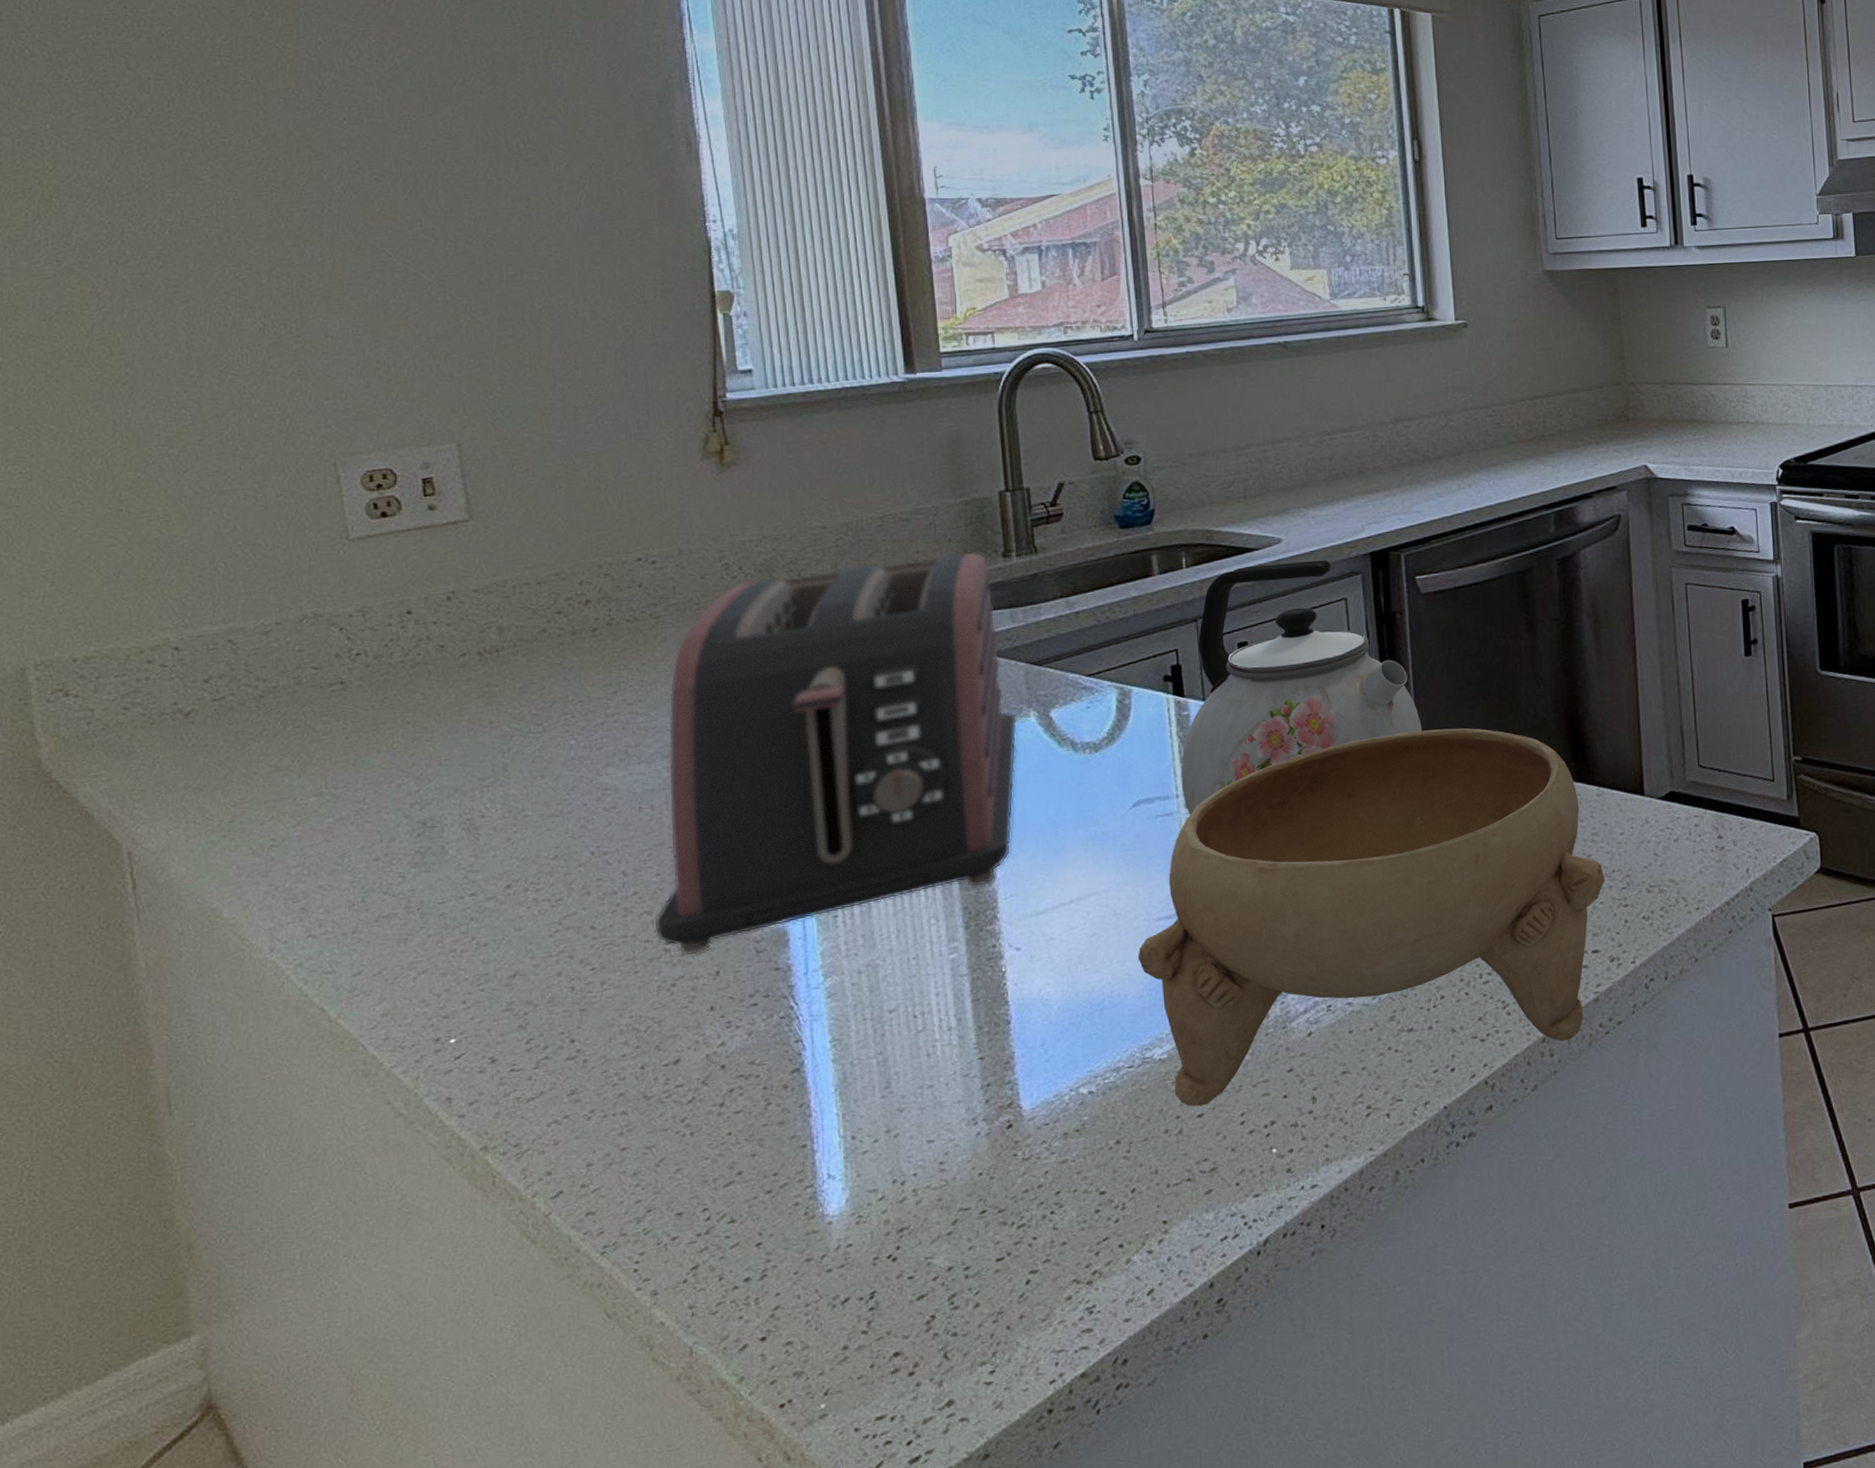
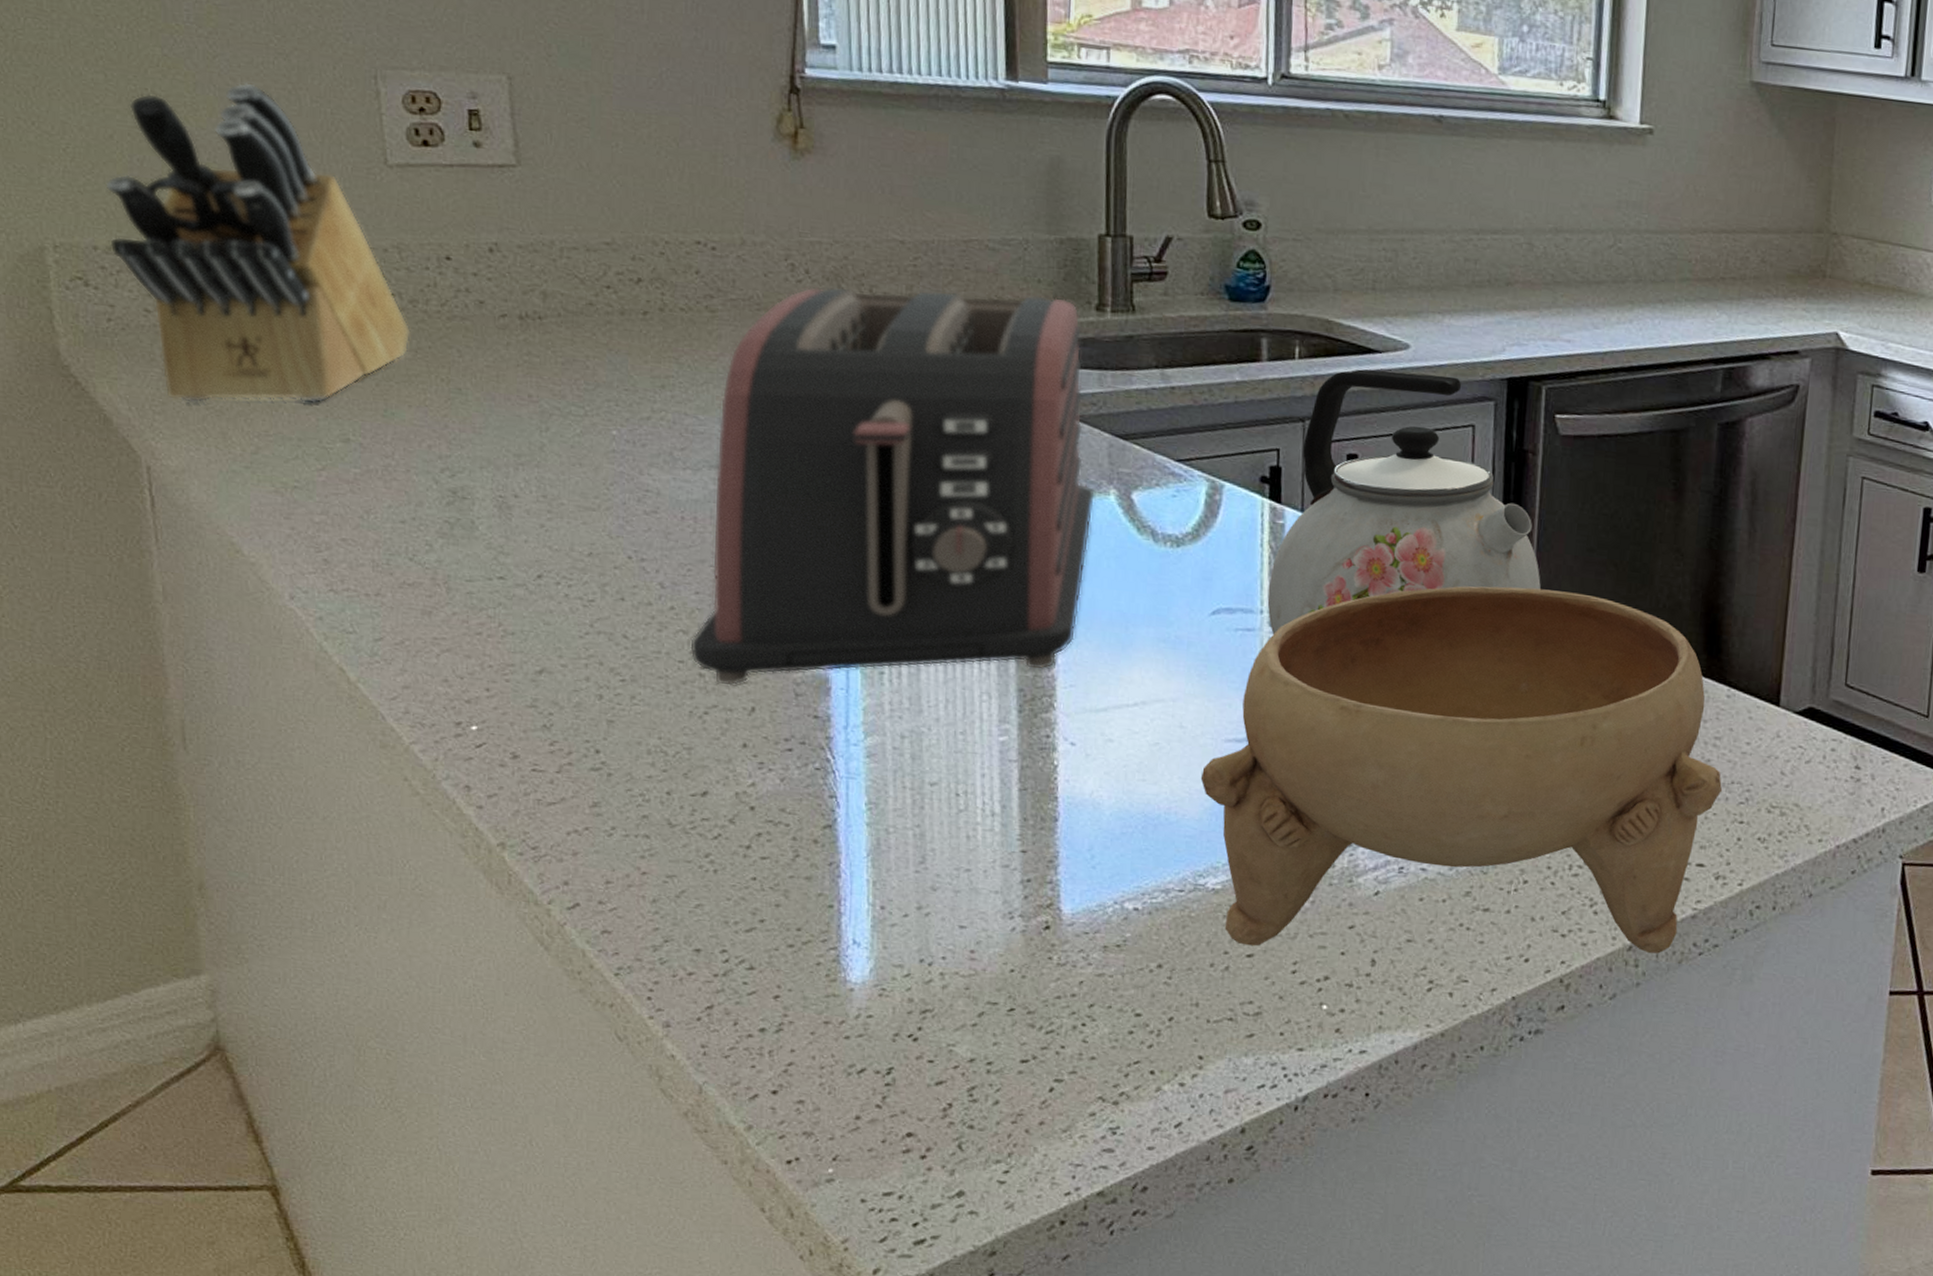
knife block: none [84,489,377,786] -> present [105,82,411,403]

